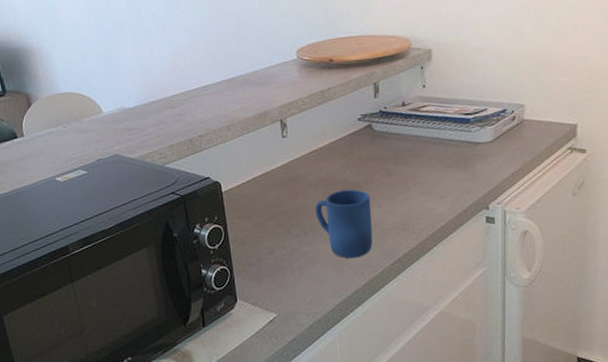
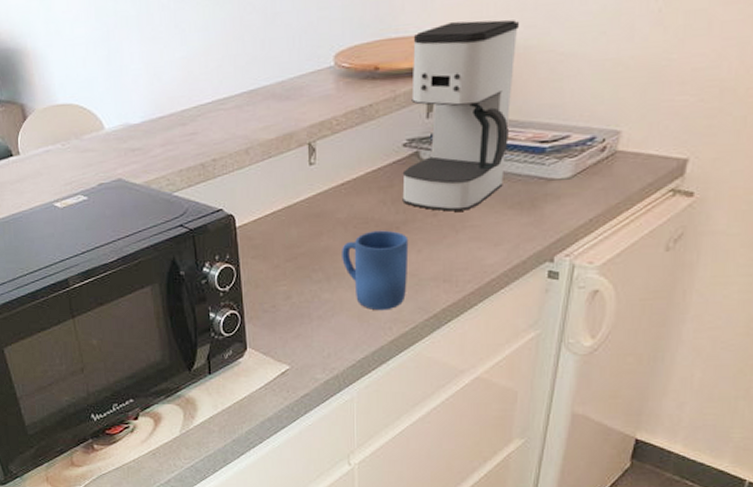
coffee maker: none [358,23,441,172] -> present [402,20,520,212]

